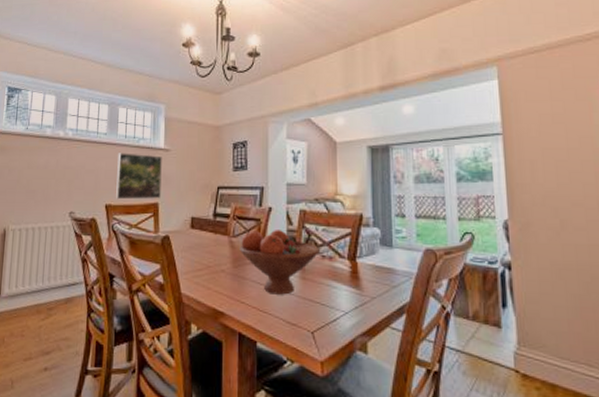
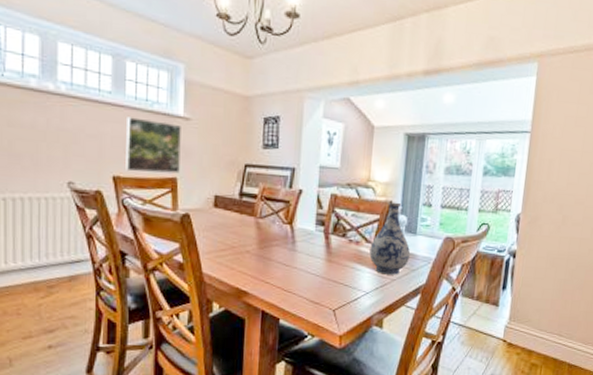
fruit bowl: present [239,229,320,295] -> none [266,211,348,276]
vase: none [344,214,389,292] -> present [369,202,411,275]

